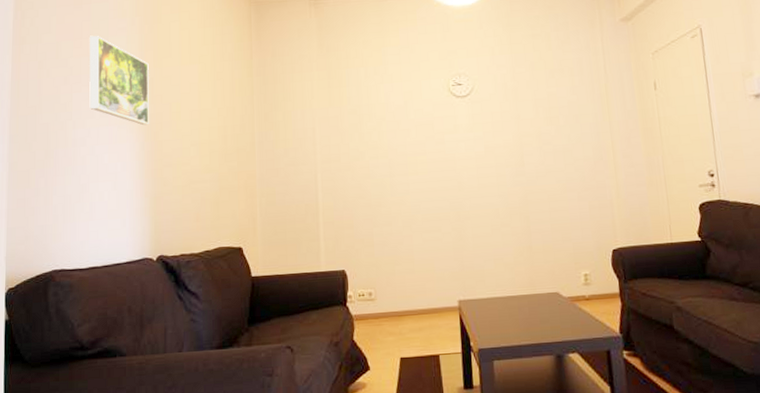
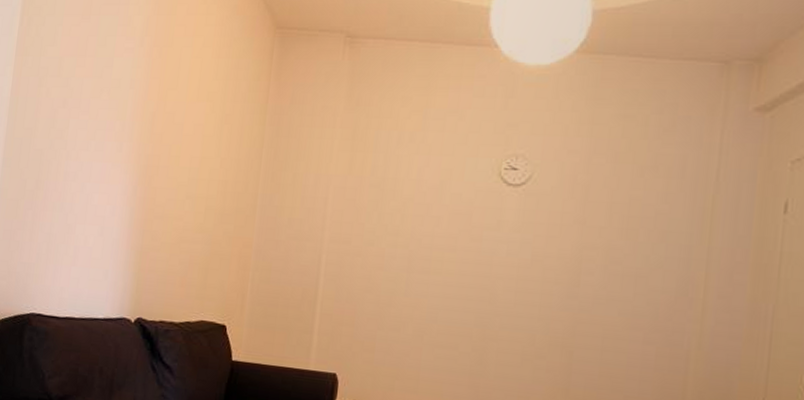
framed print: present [89,35,149,126] -> none [85,53,153,167]

